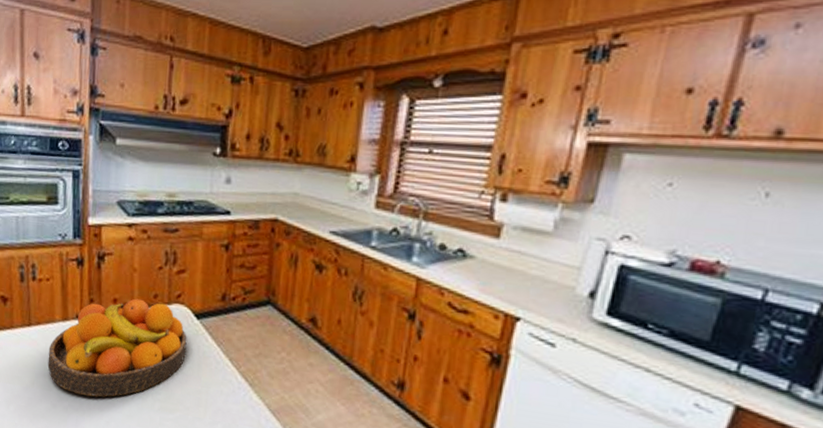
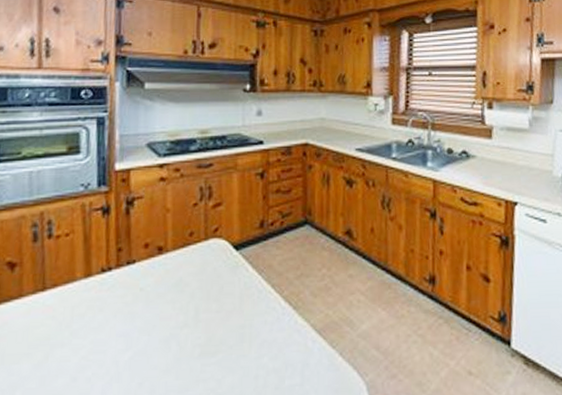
fruit bowl: present [47,298,187,397] -> none [66,239,227,359]

